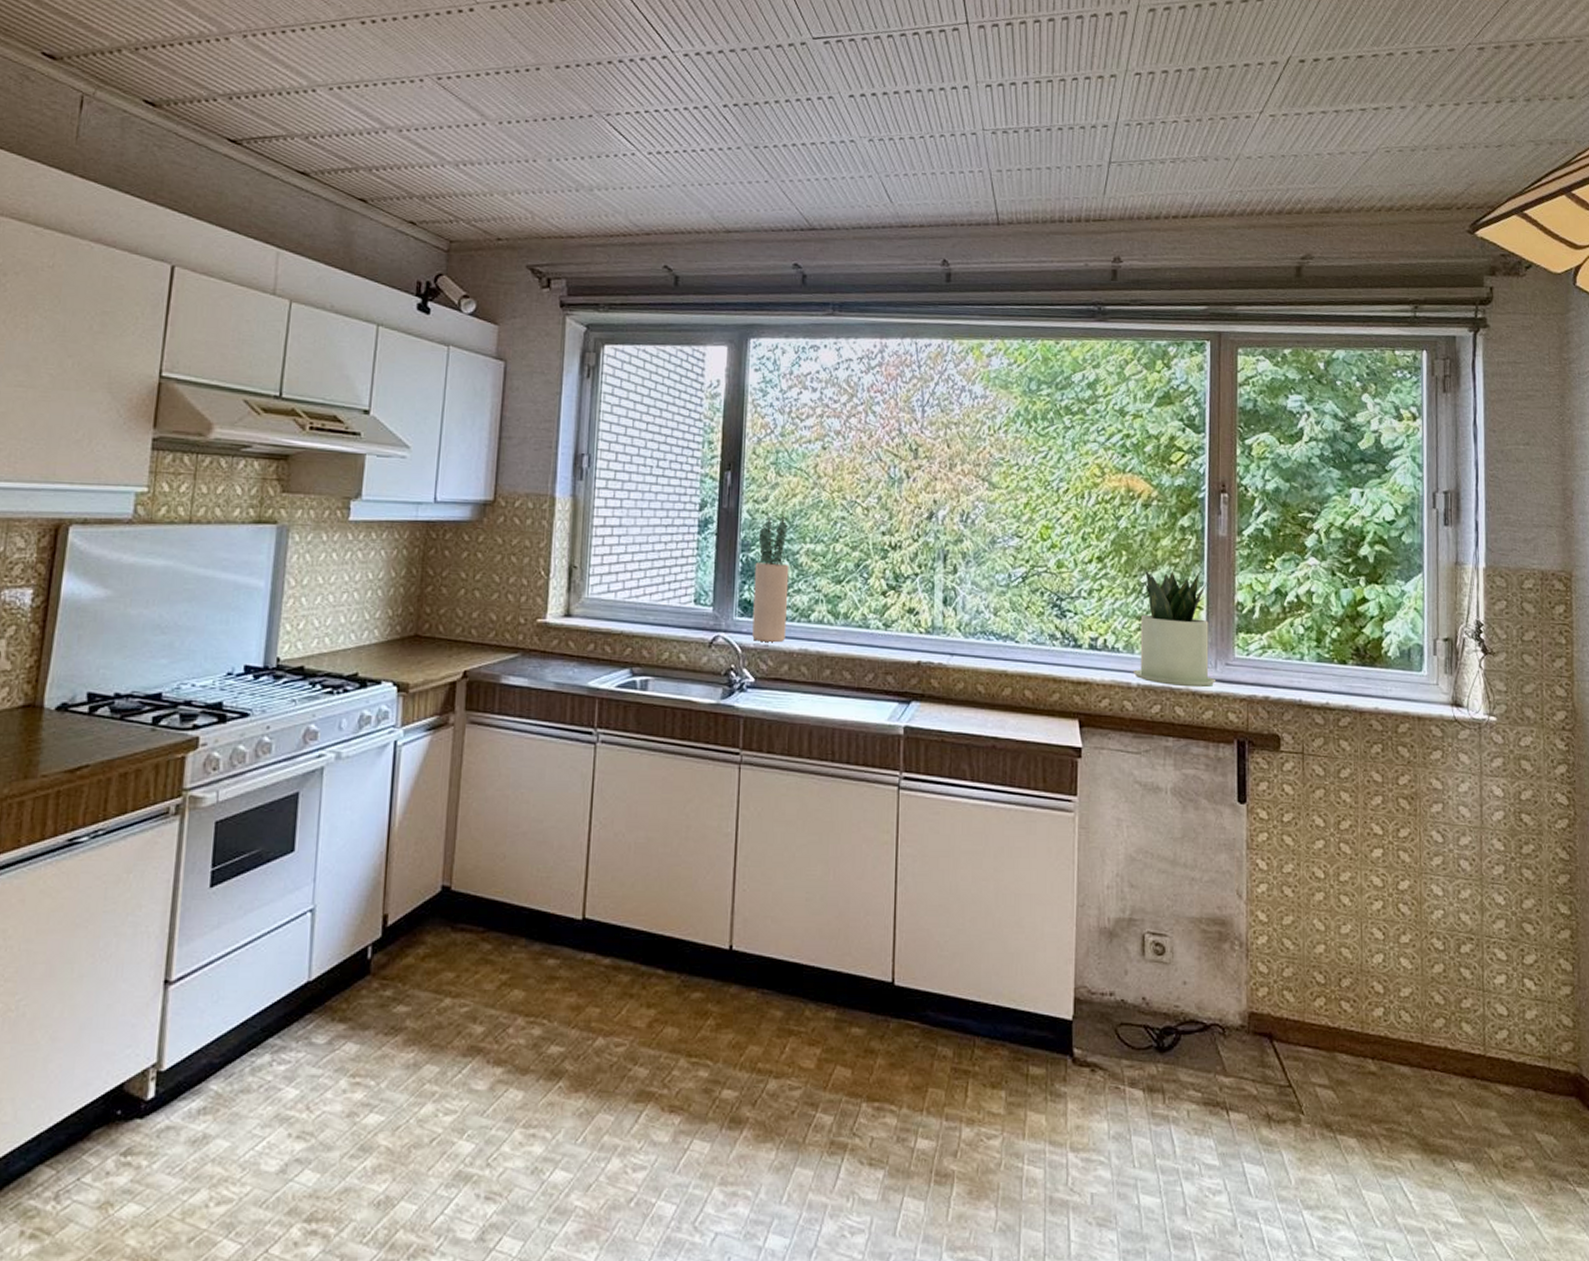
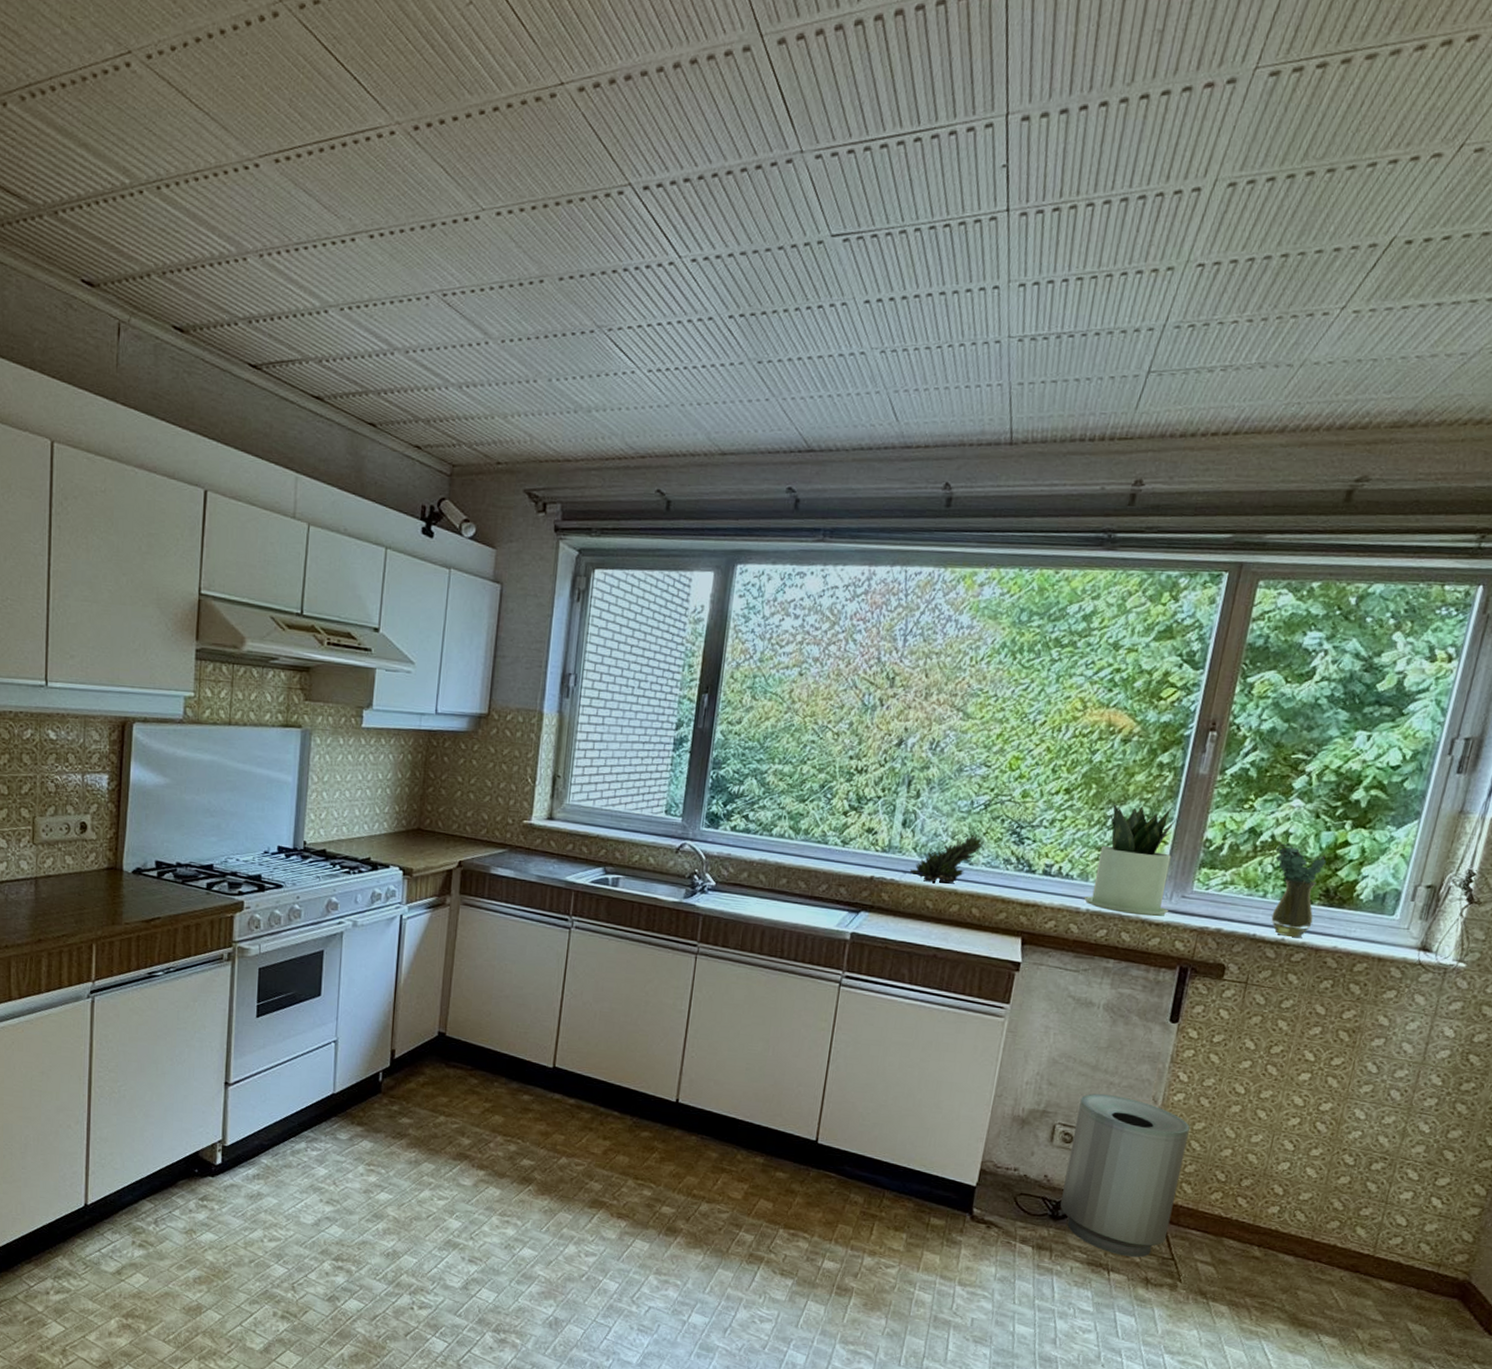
vase: present [752,510,789,643] -> none [716,732,759,853]
succulent plant: none [956,608,1028,665] -> present [909,833,985,884]
trash can: none [1163,893,1280,1089] -> present [1059,1093,1190,1257]
vase: none [1303,600,1351,701] -> present [1271,840,1327,938]

